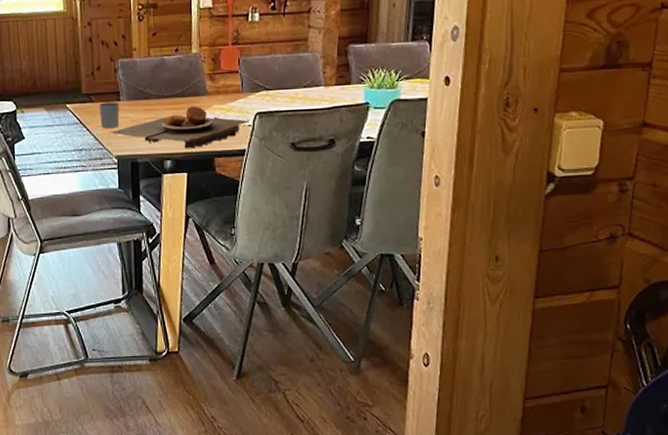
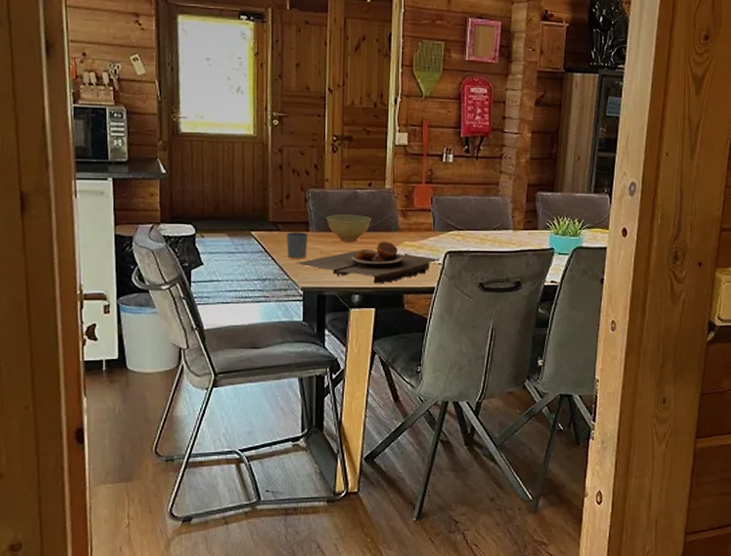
bowl: none [135,81,181,109] -> present [326,215,372,242]

